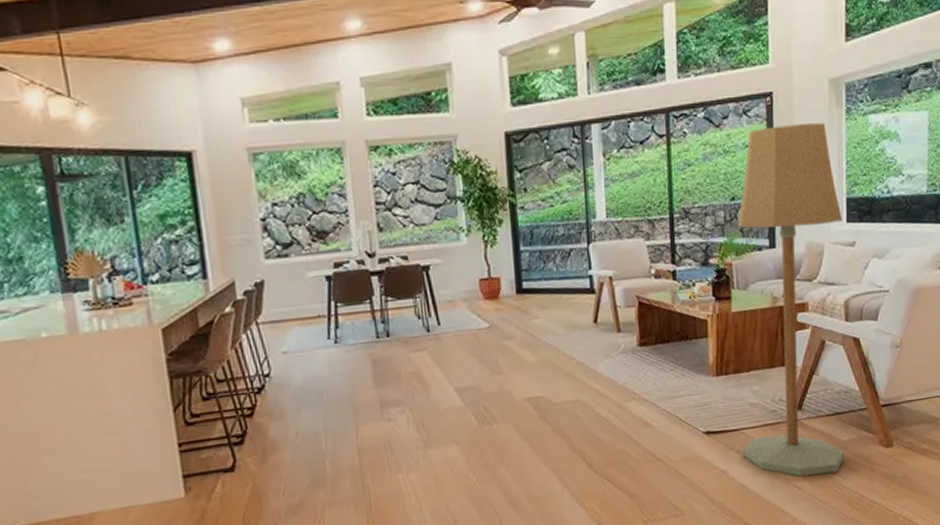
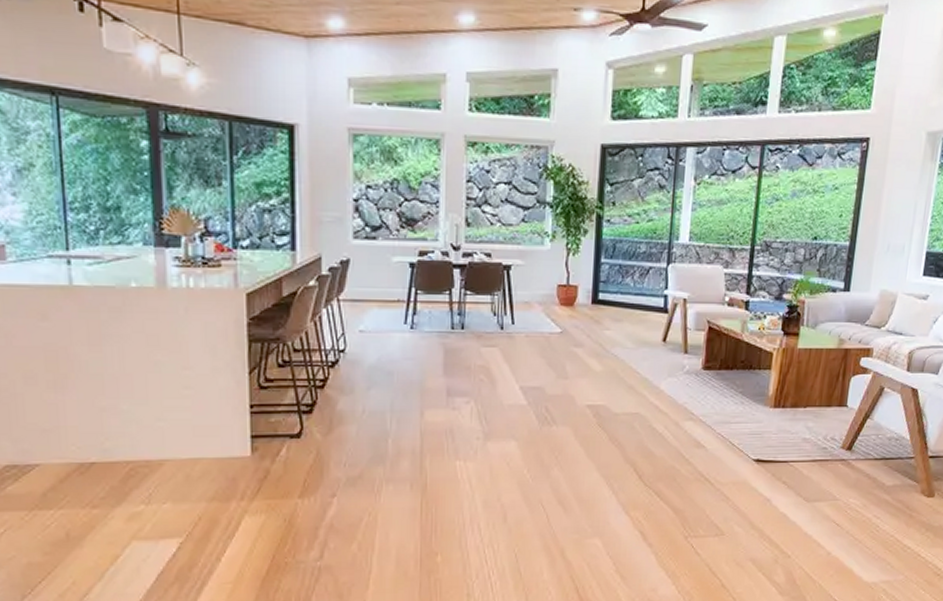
floor lamp: present [737,123,845,477] -> none [788,172,920,515]

